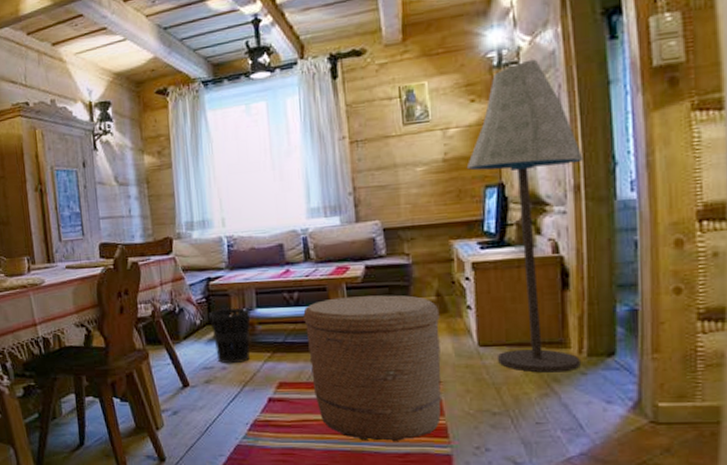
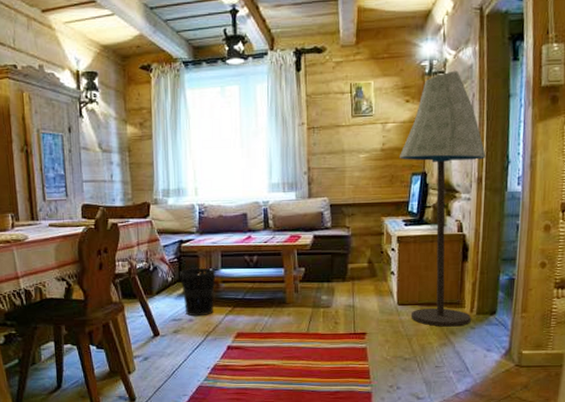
basket: present [303,295,441,441] -> none [261,261,370,382]

